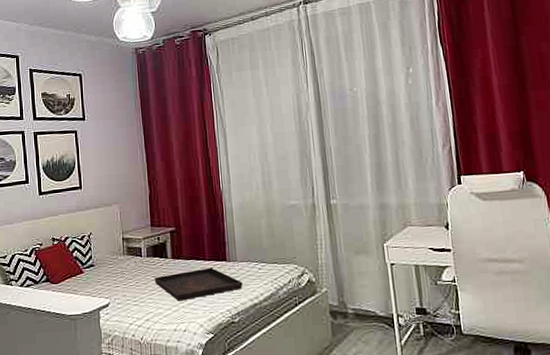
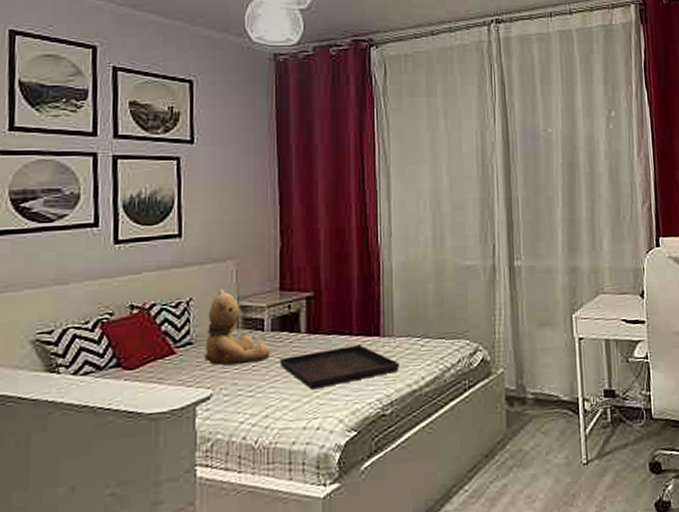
teddy bear: none [102,226,148,282] -> present [204,289,271,366]

